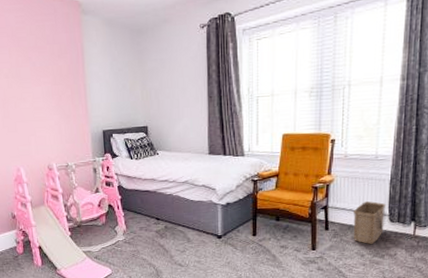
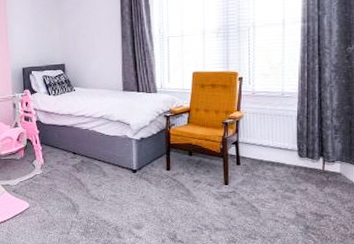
basket: present [353,201,386,244] -> none [262,137,295,179]

